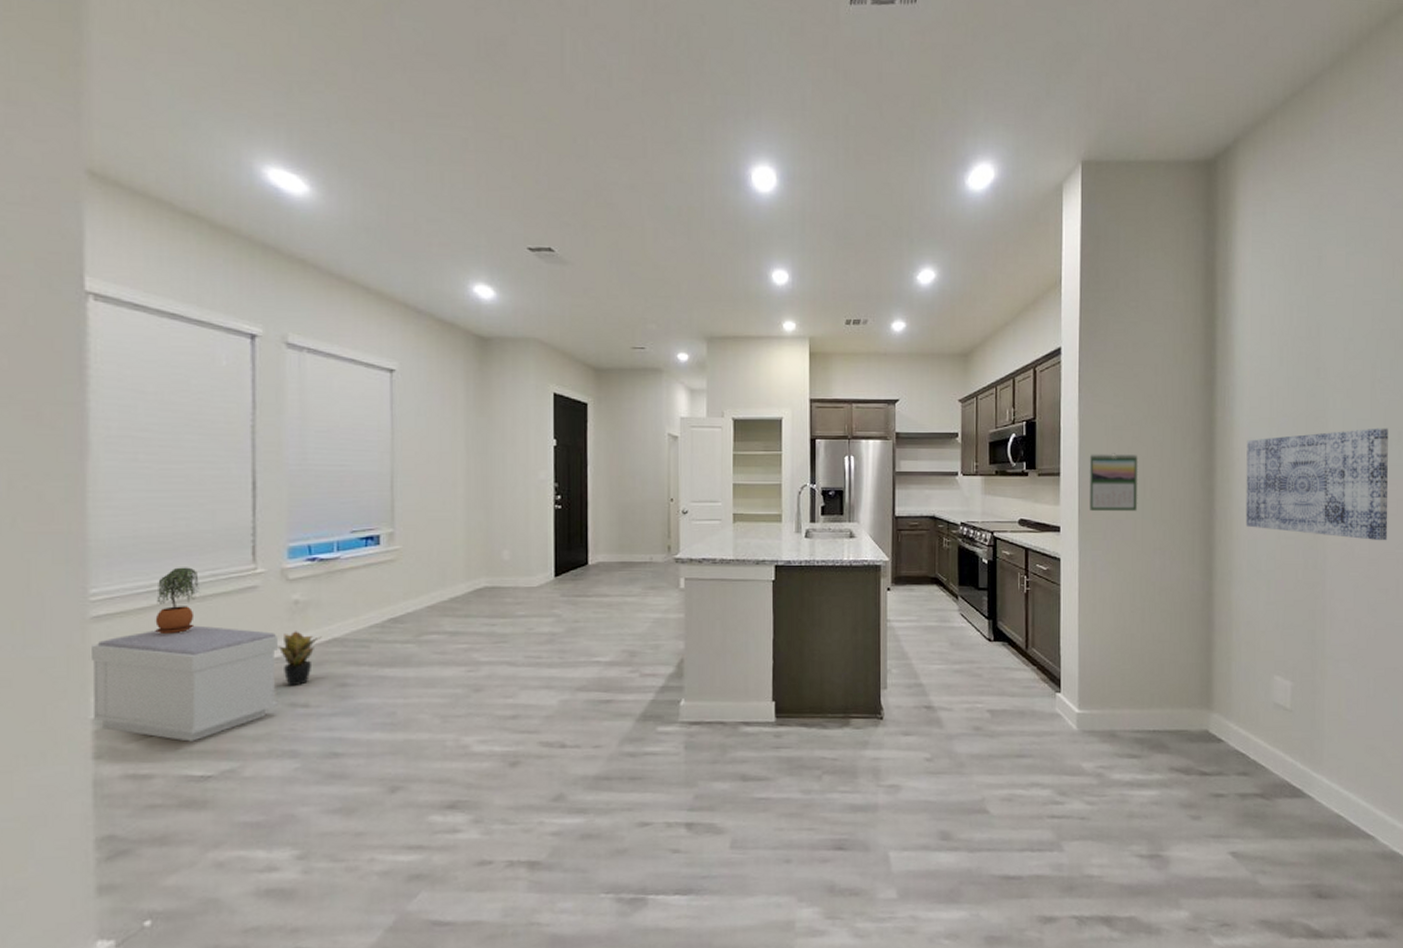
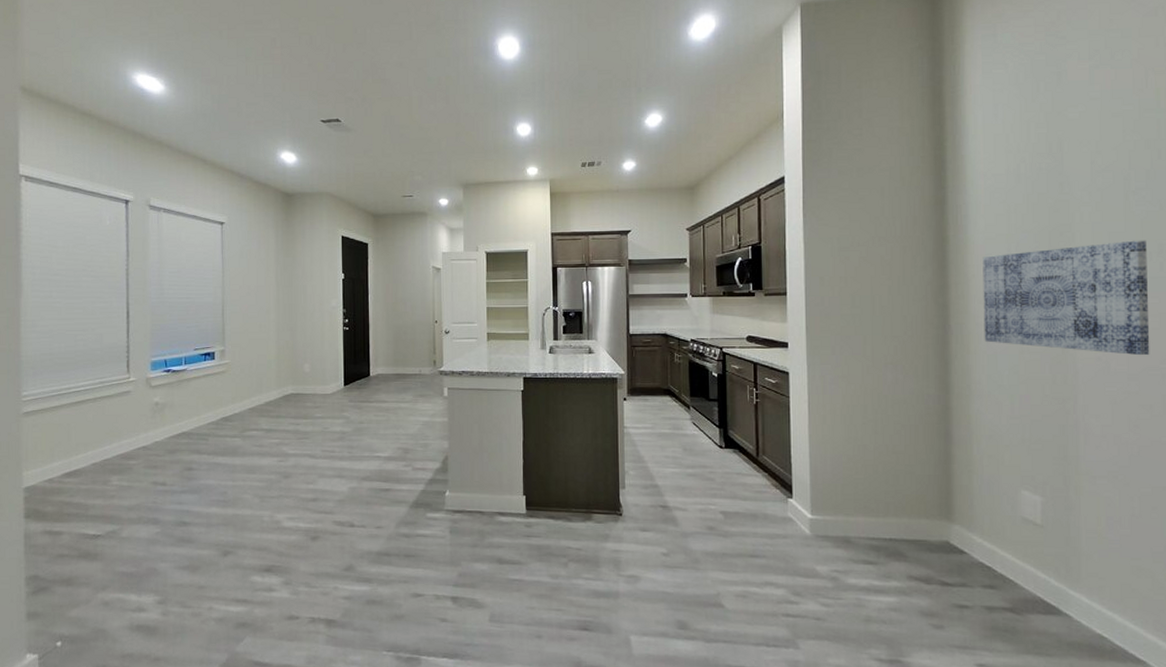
bench: present [88,625,279,742] -> none [21,420,145,508]
potted plant: present [155,567,201,635] -> none [63,376,93,427]
potted plant: present [277,631,322,687] -> none [144,426,175,469]
calendar: present [1088,453,1138,512] -> none [815,273,867,328]

